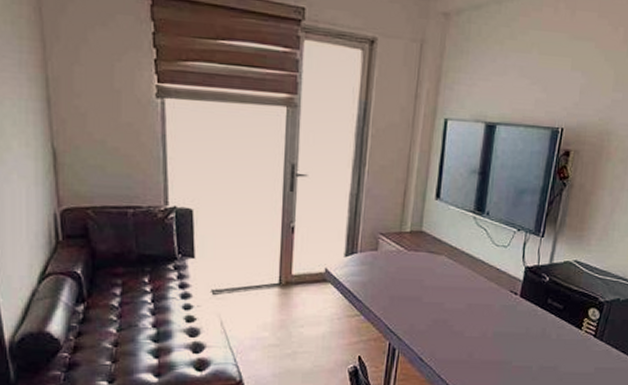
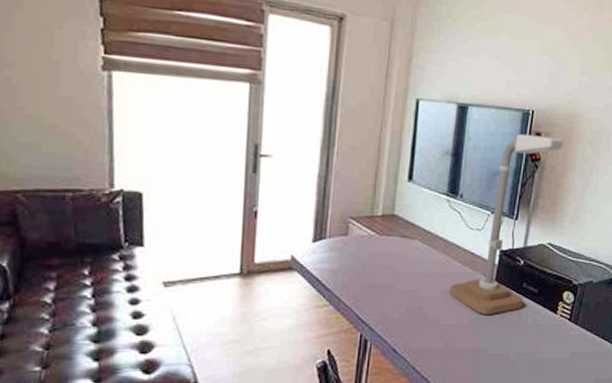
desk lamp: none [474,151,593,329] -> present [449,133,564,316]

